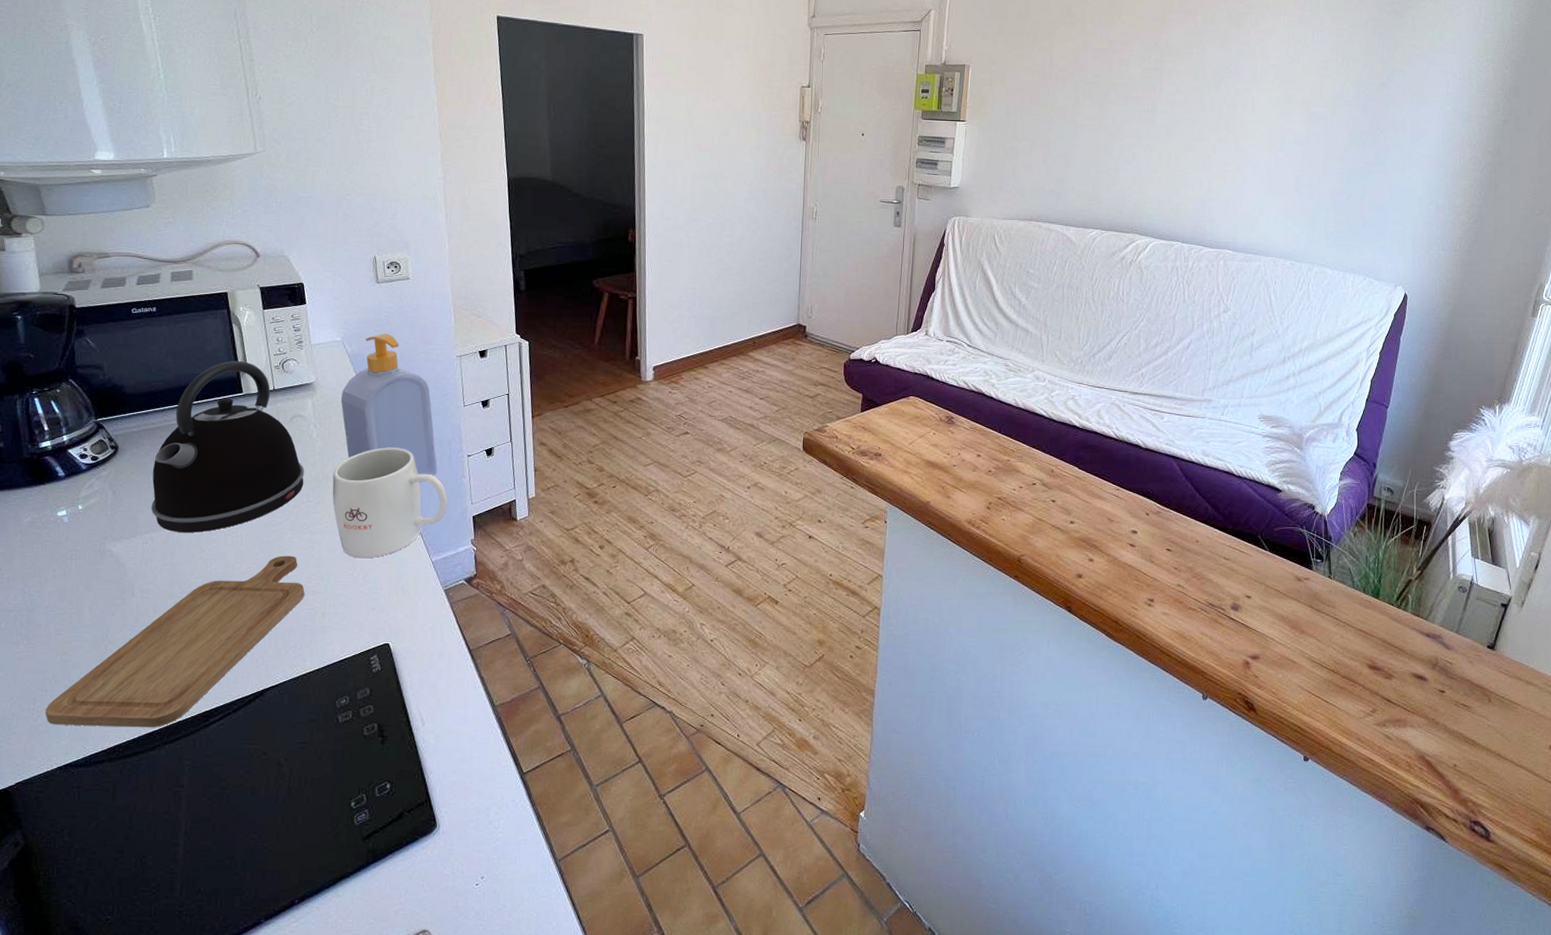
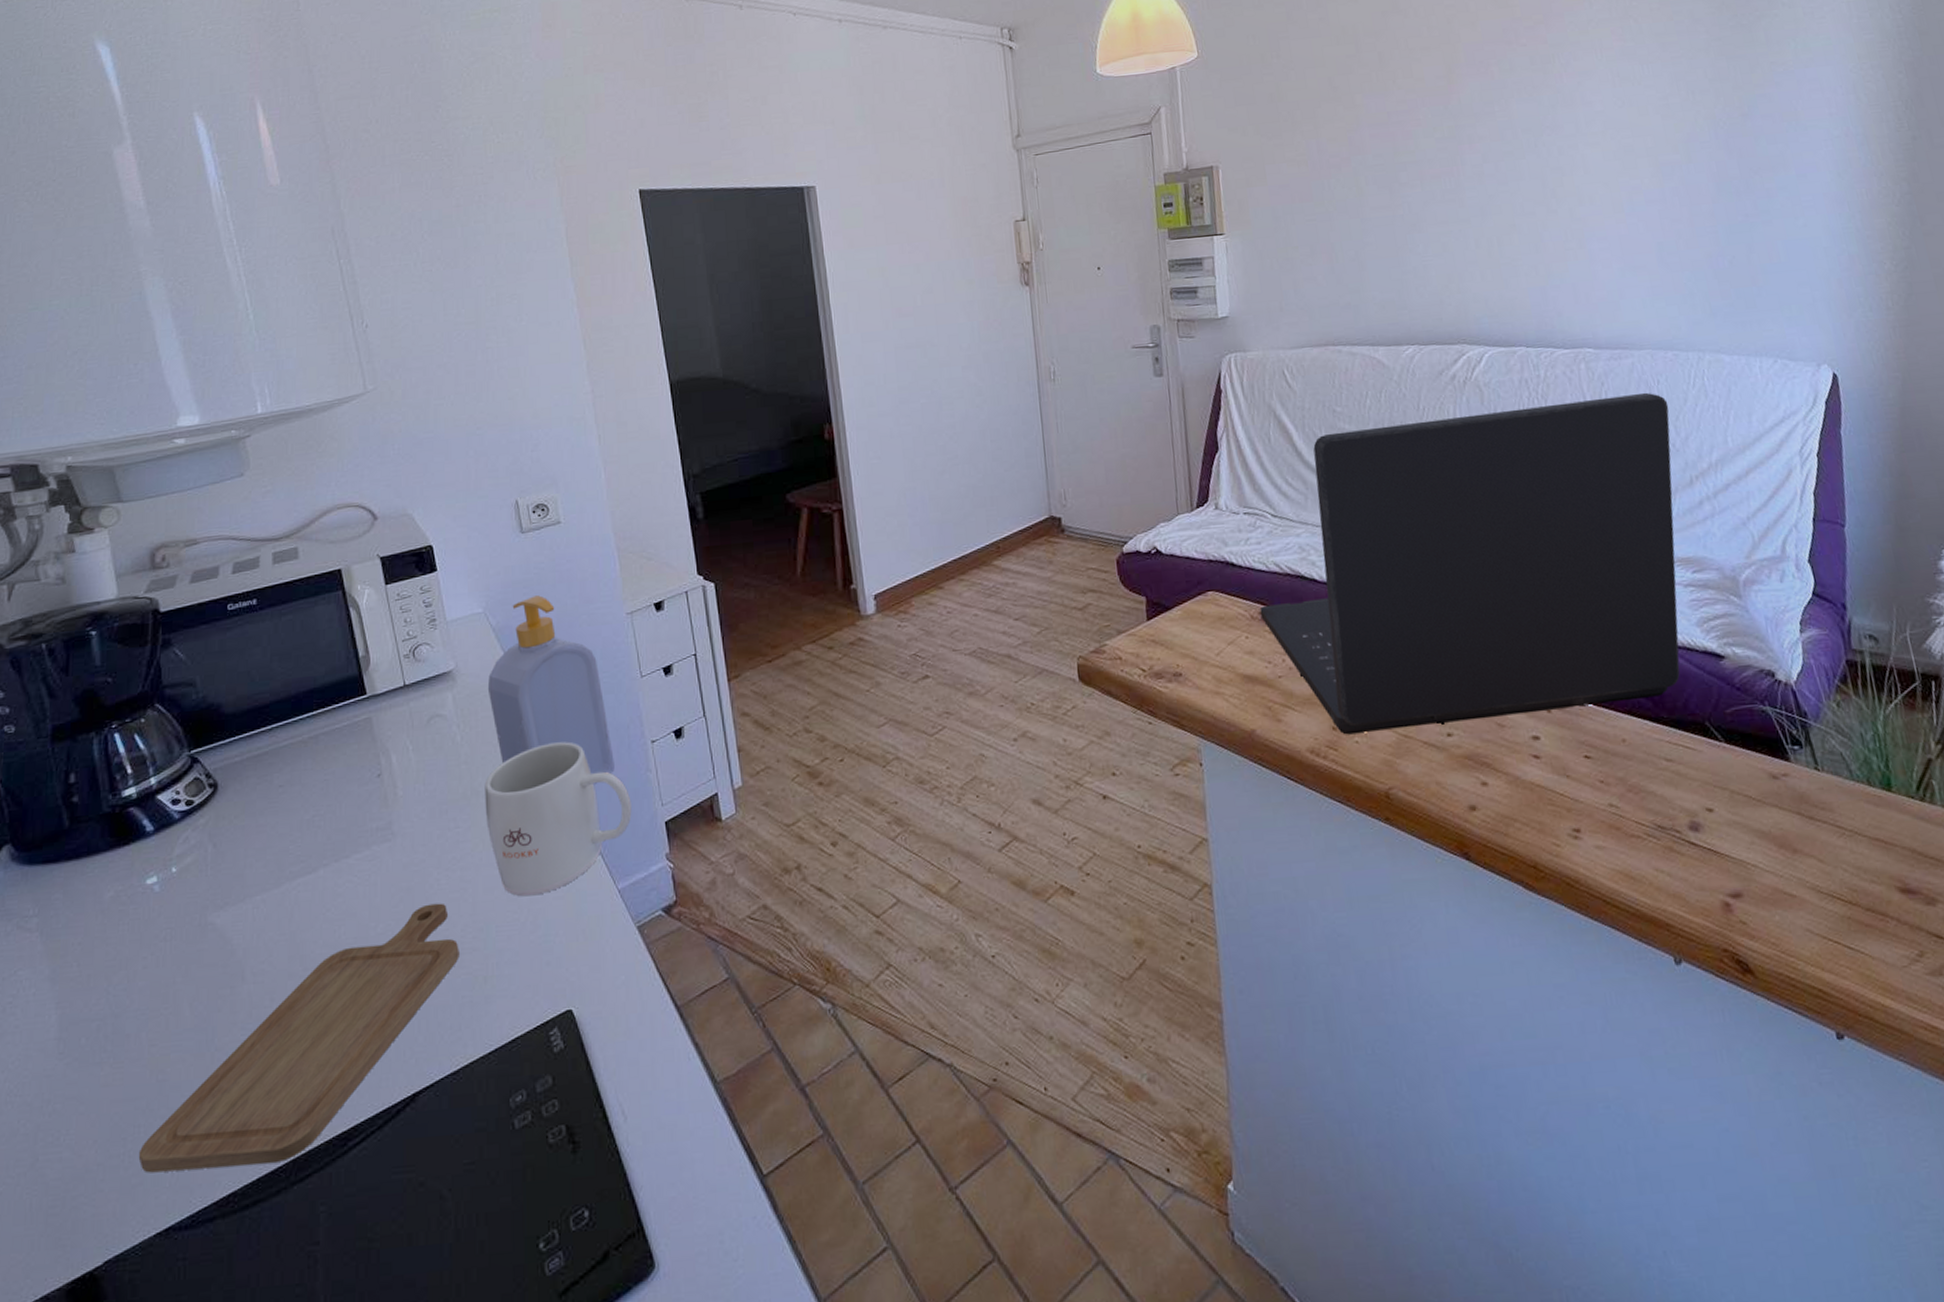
kettle: present [151,361,305,533] -> none [260,653,449,889]
laptop: none [947,288,1279,514] -> present [1259,392,1680,735]

